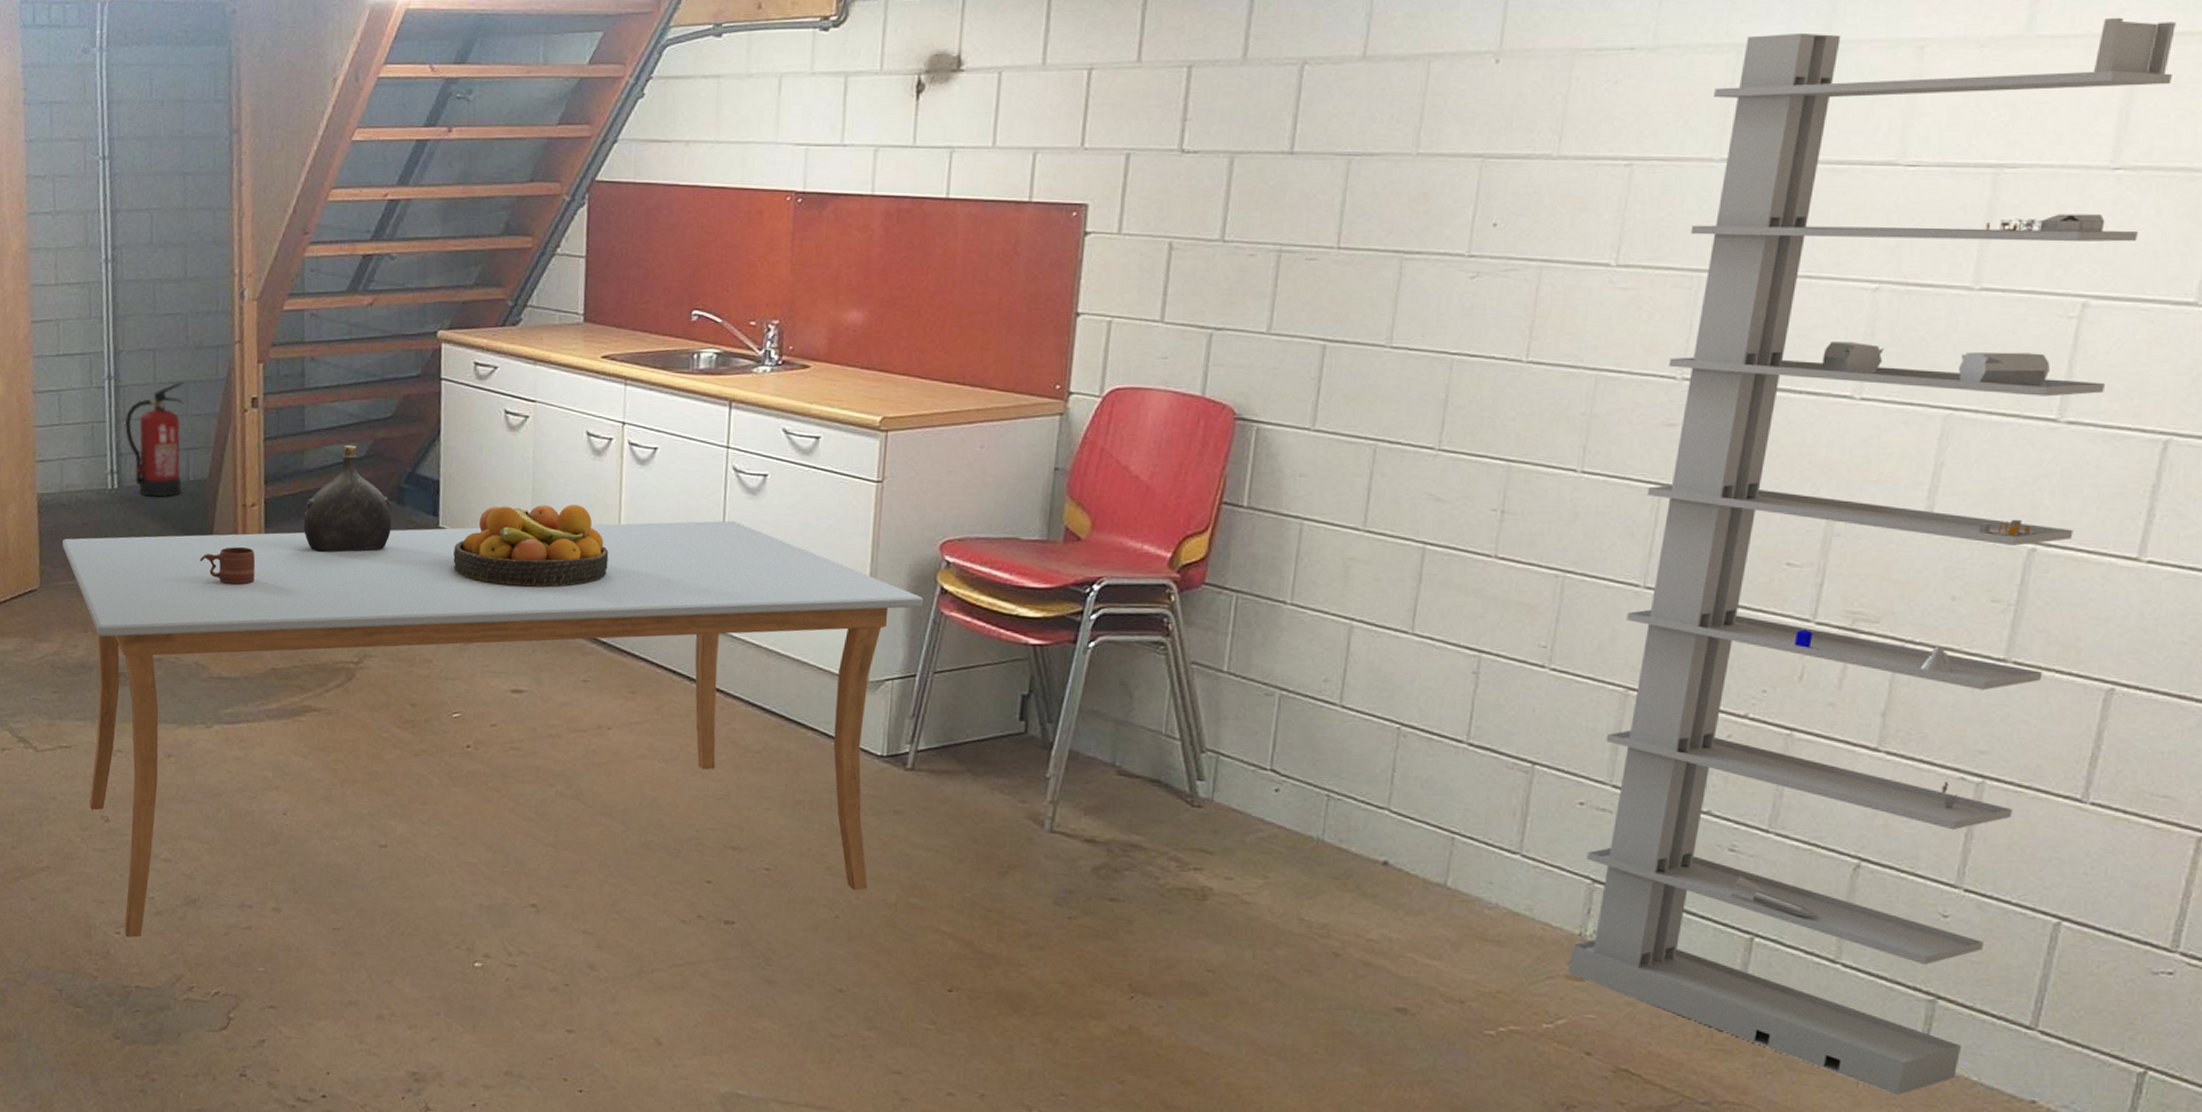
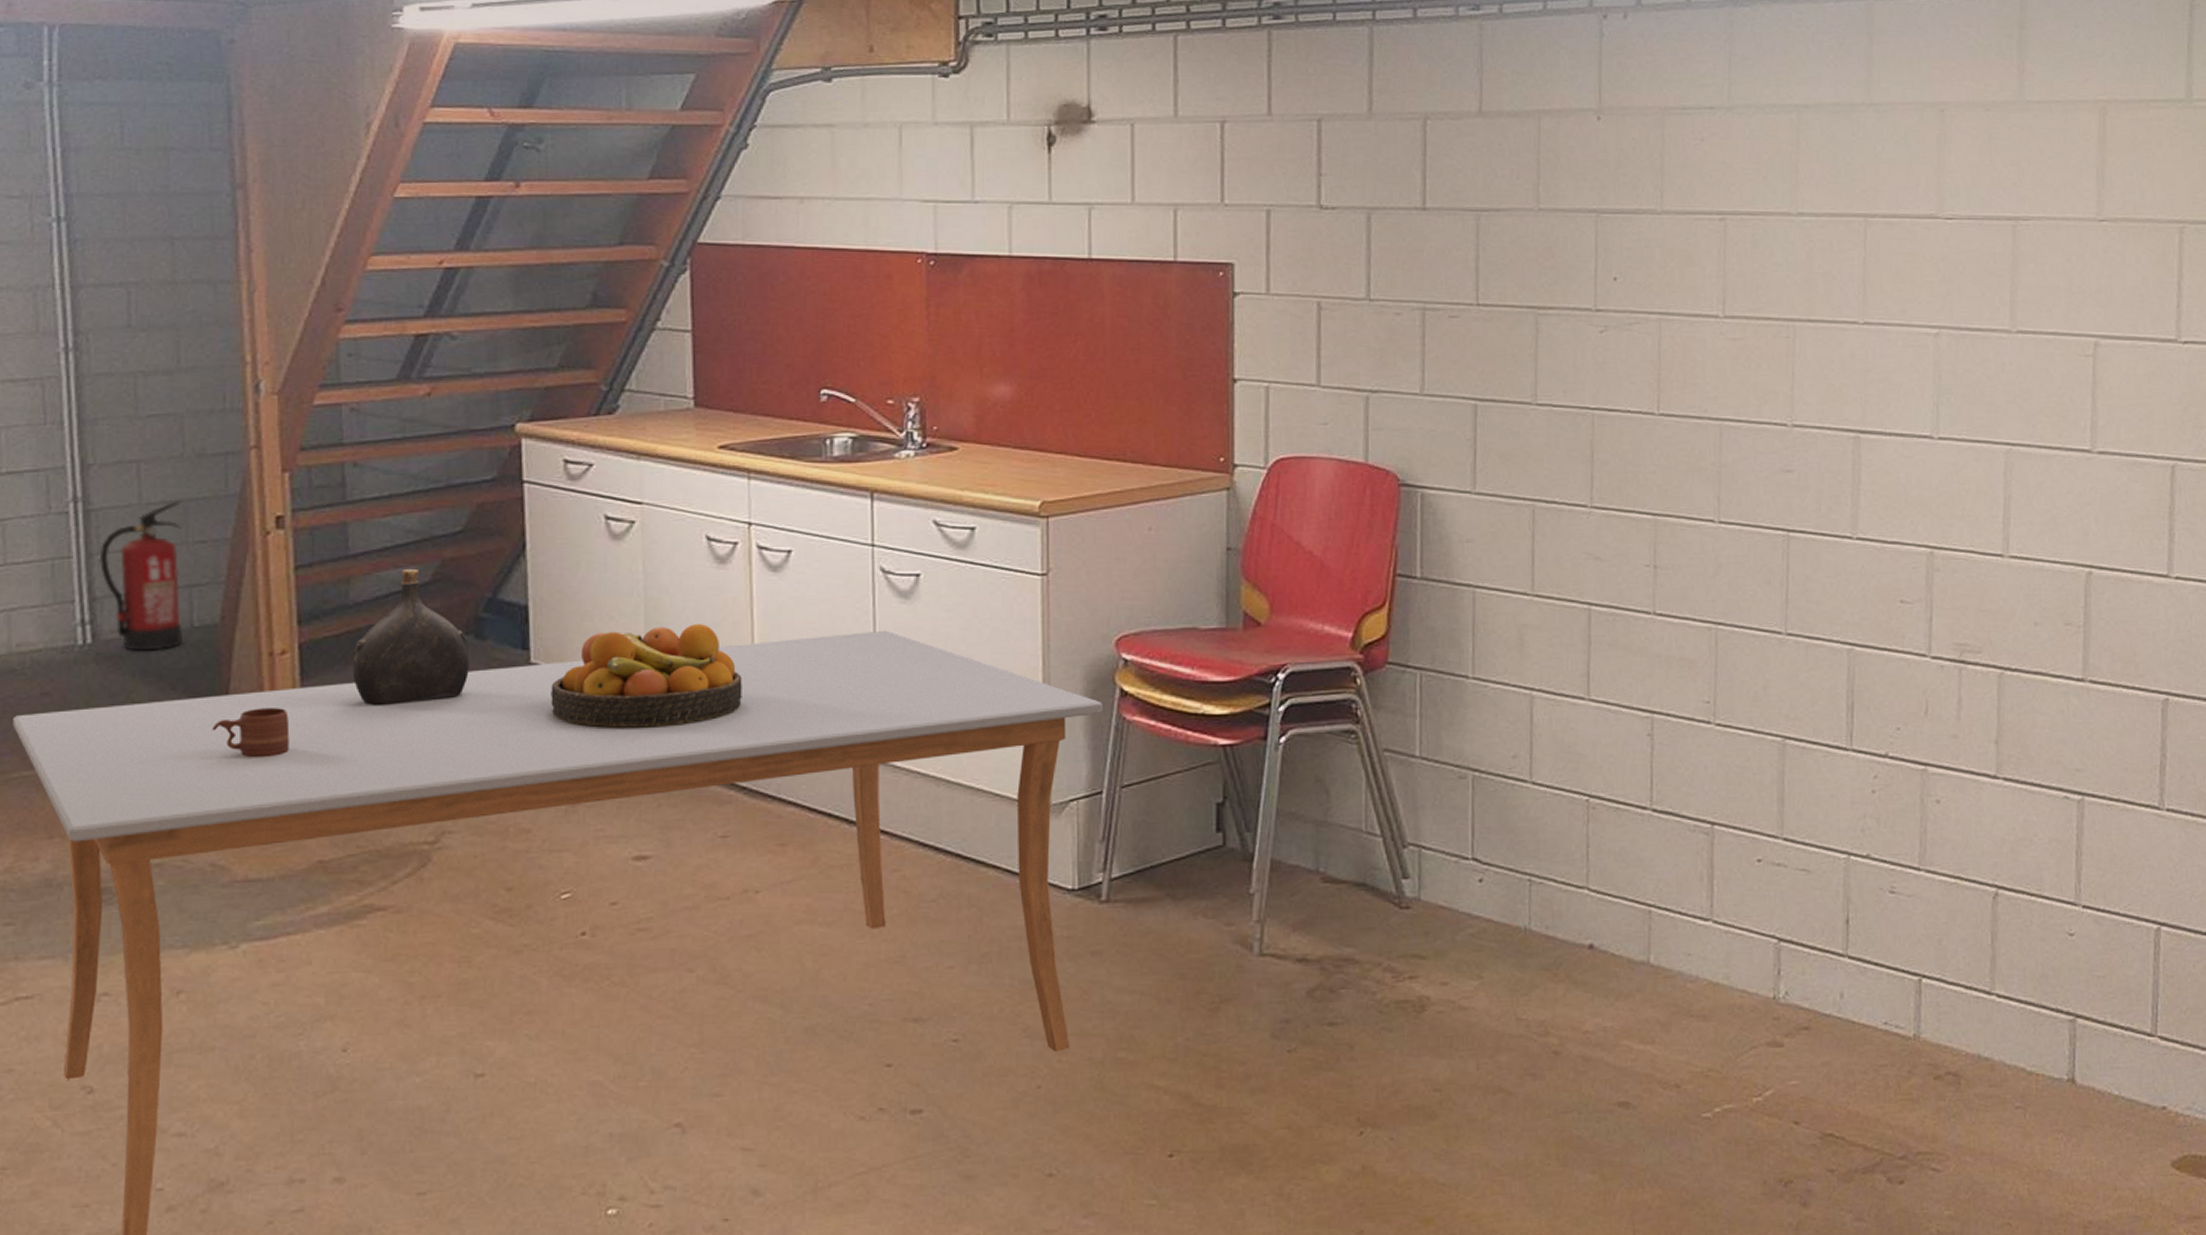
shelving unit: present [1567,17,2176,1096] -> none [1767,86,2130,1121]

